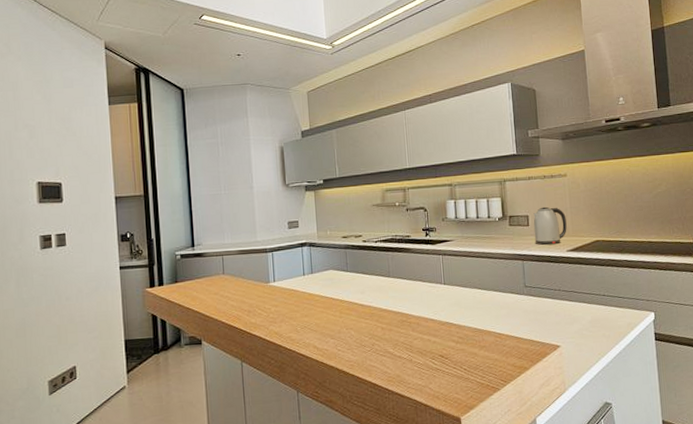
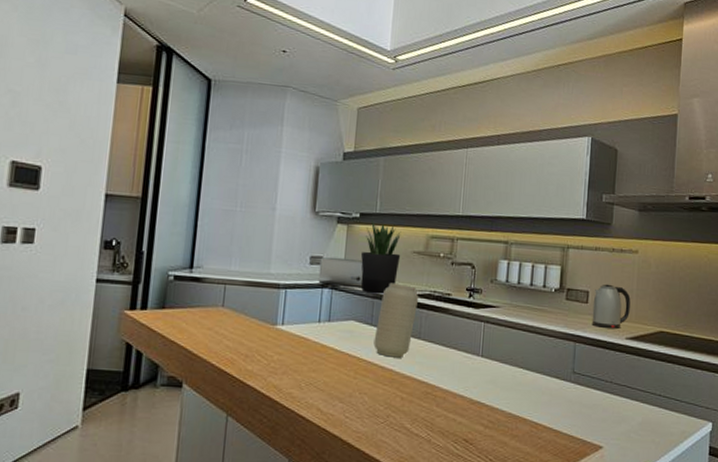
toaster: none [296,218,335,244] -> present [318,256,364,289]
planter: none [330,183,363,245] -> present [361,219,401,294]
vase: none [351,233,384,296] -> present [373,282,418,358]

